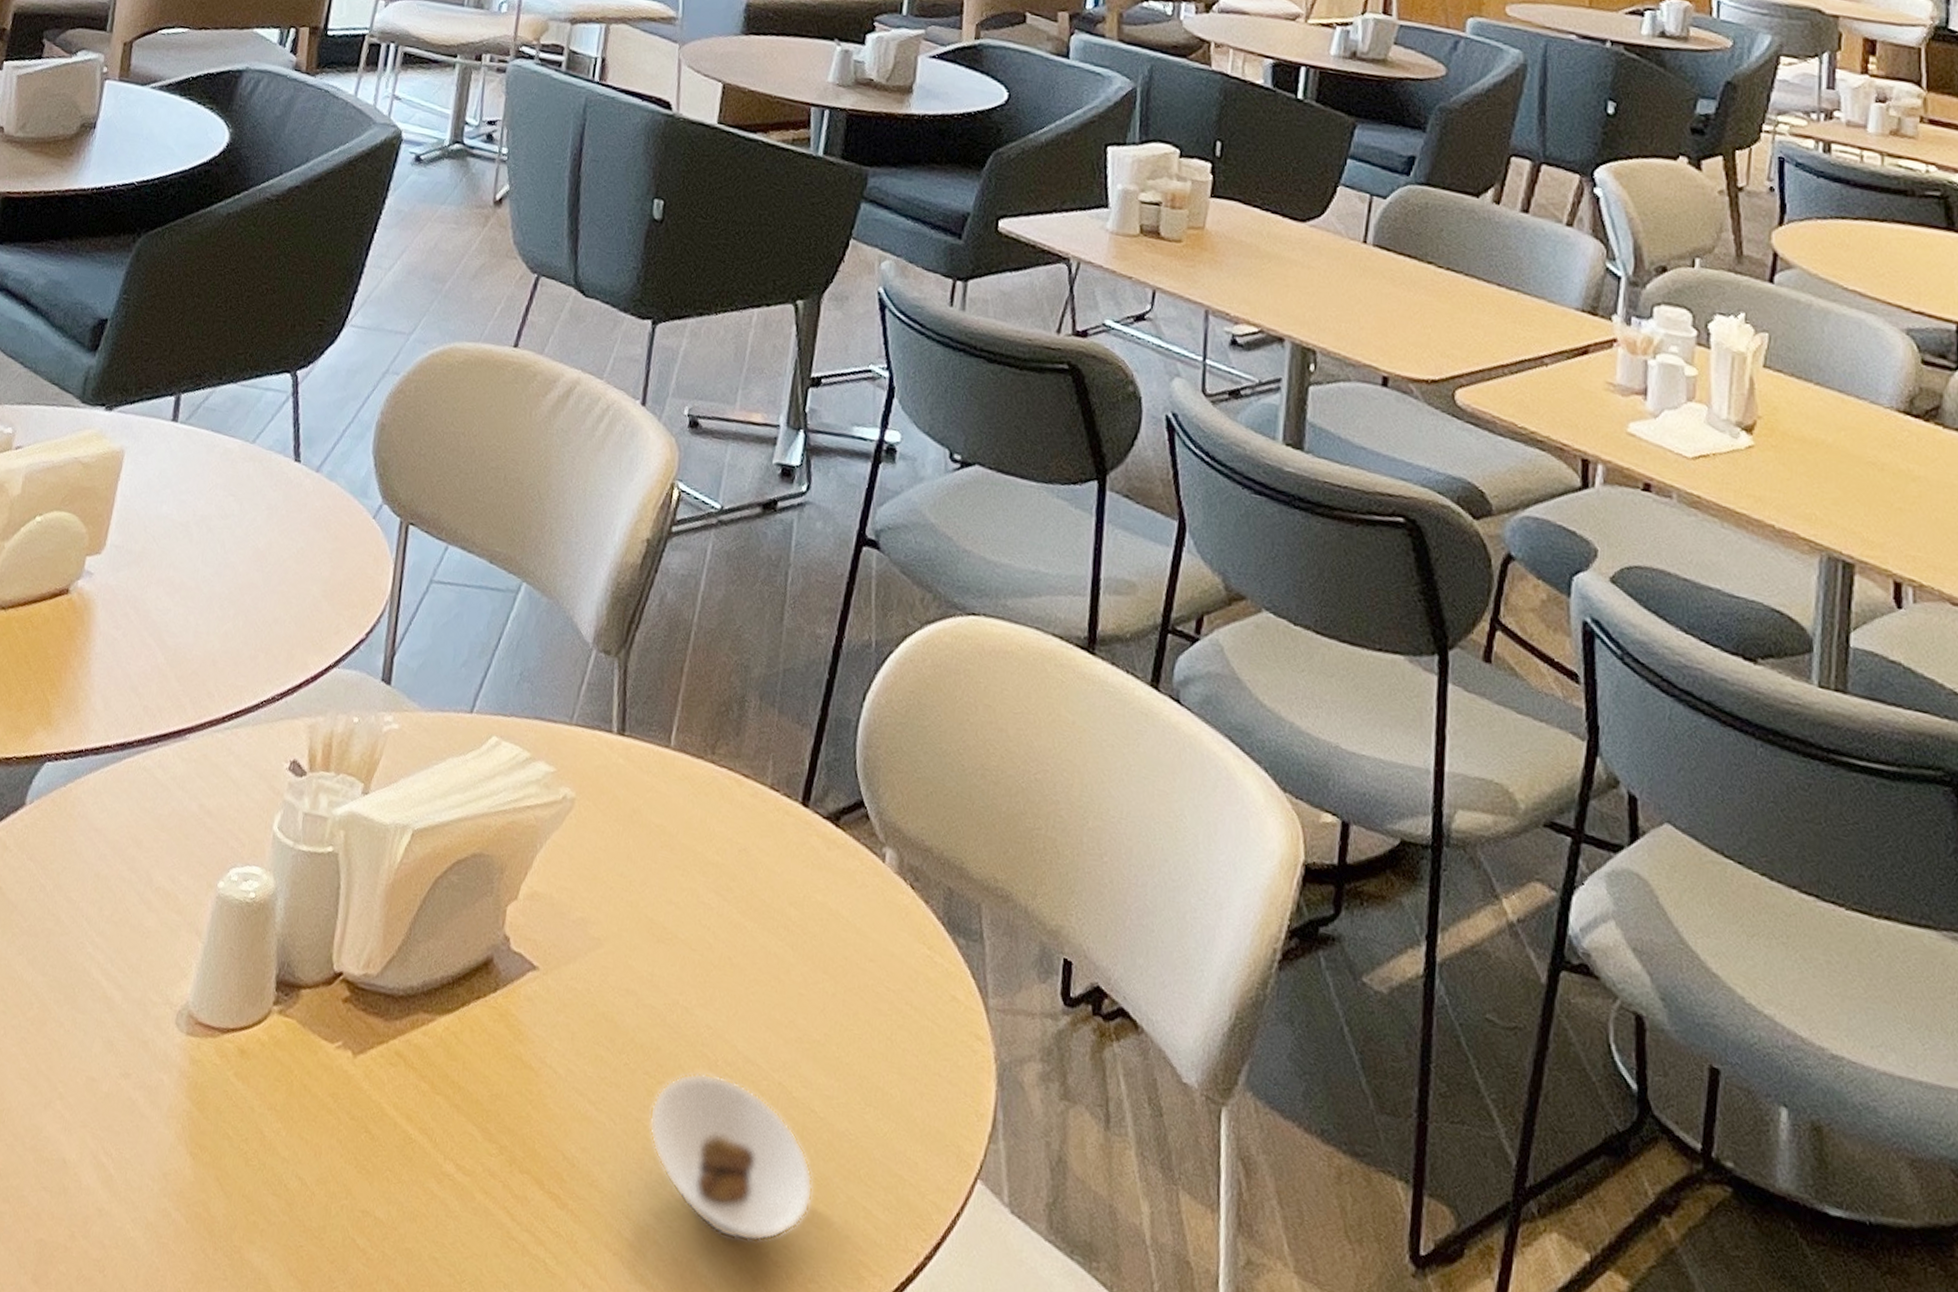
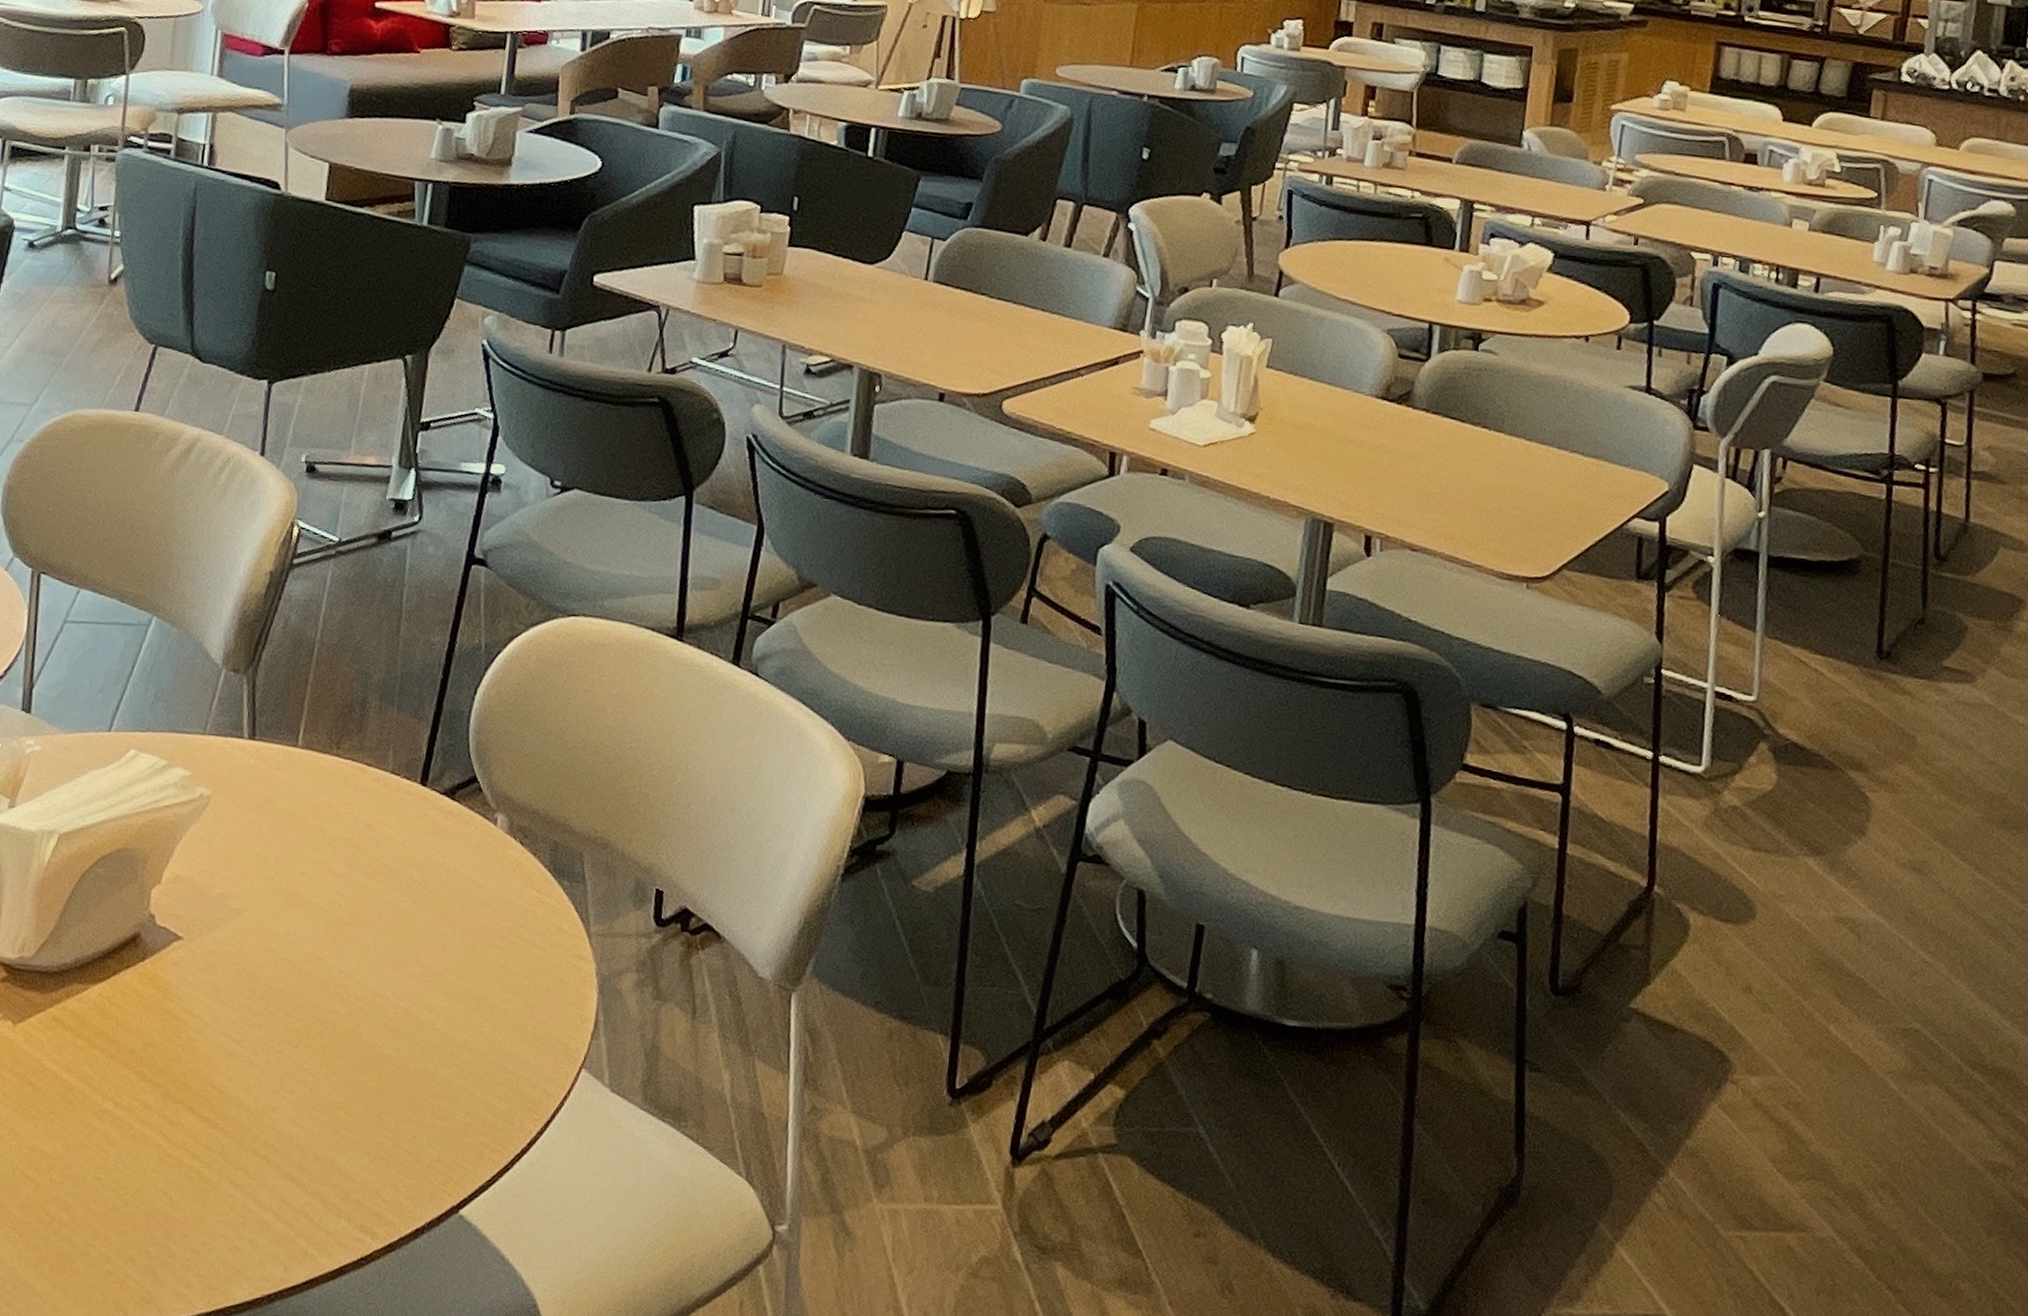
saucer: present [649,1072,814,1243] -> none [289,1008,438,1137]

